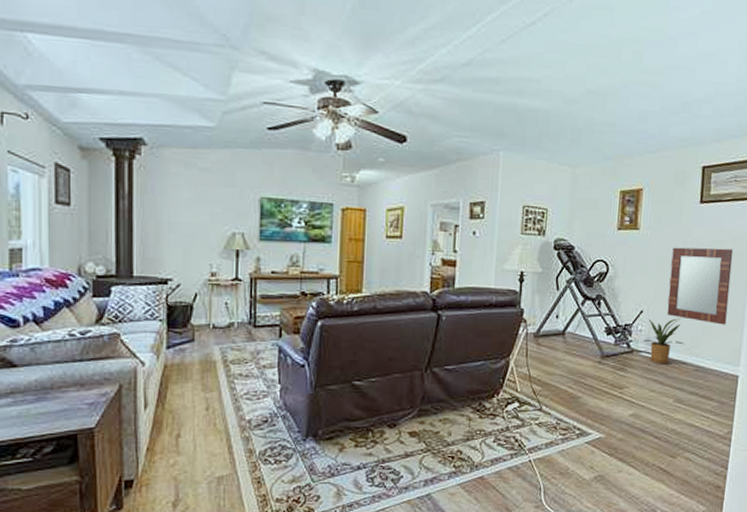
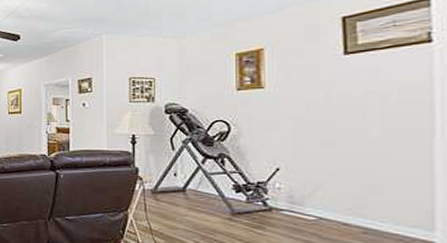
house plant: present [638,318,684,365] -> none [274,176,342,225]
home mirror: present [667,247,733,325] -> none [311,99,404,184]

